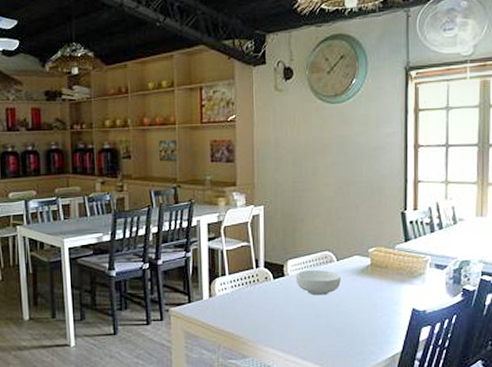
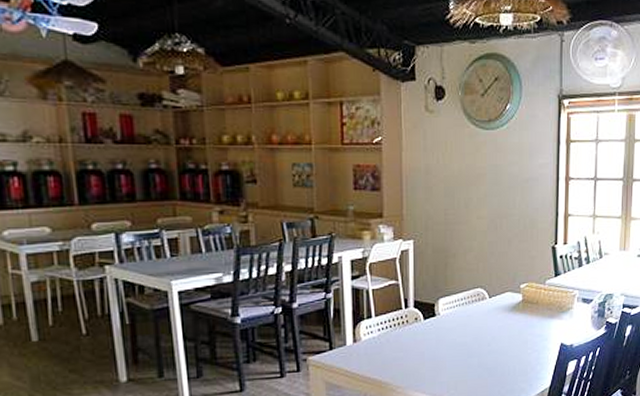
cereal bowl: present [295,269,341,296] -> none [447,307,493,335]

